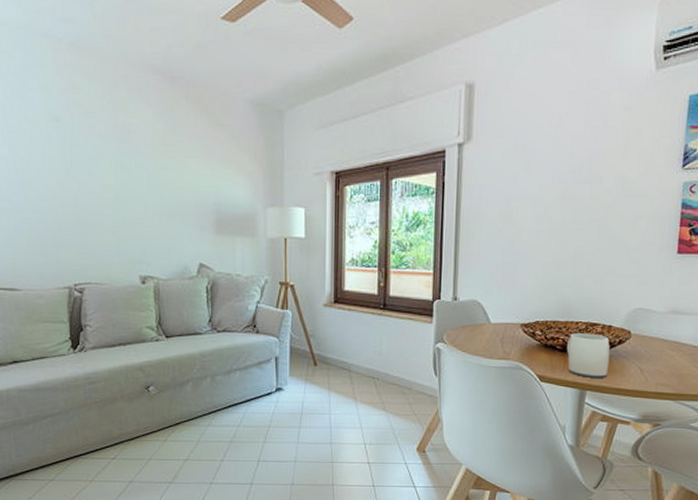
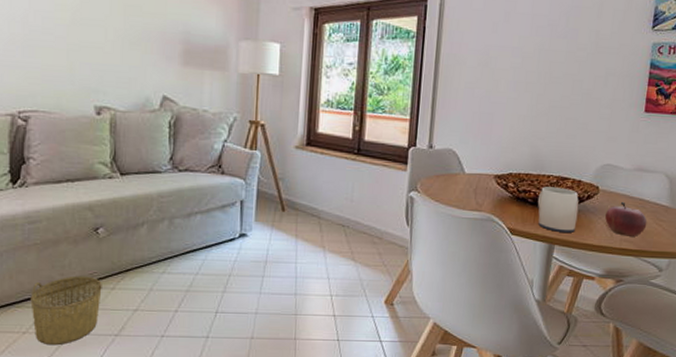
basket: none [94,430,156,492] -> present [30,276,102,346]
fruit: none [639,345,685,380] -> present [605,201,648,237]

